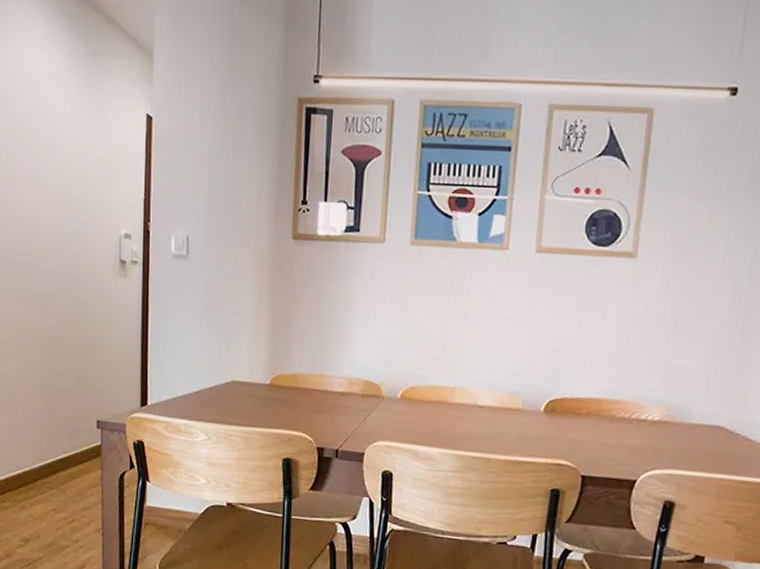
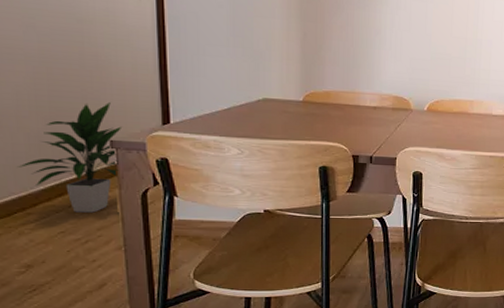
indoor plant: none [25,381,107,492] -> present [18,101,121,213]

